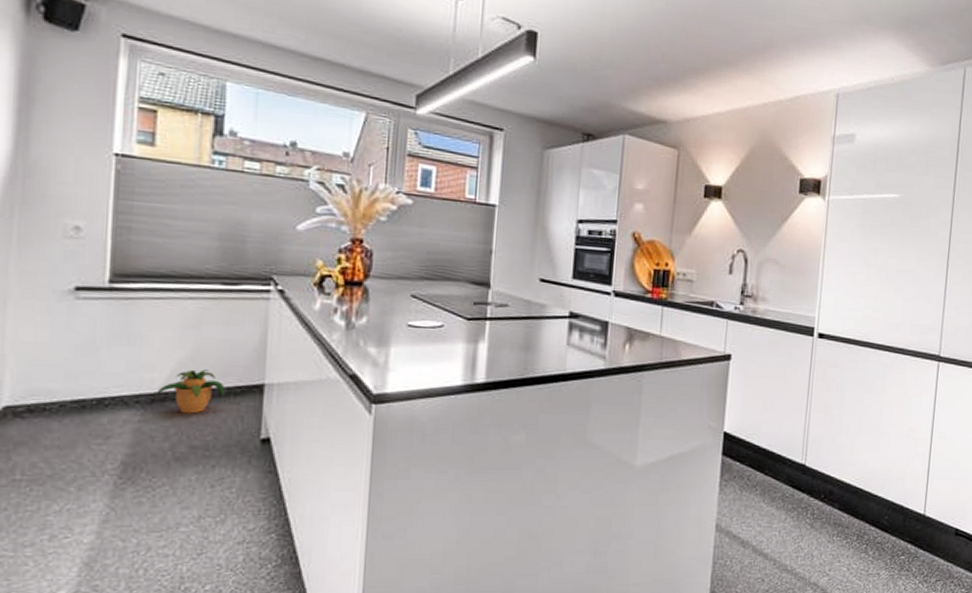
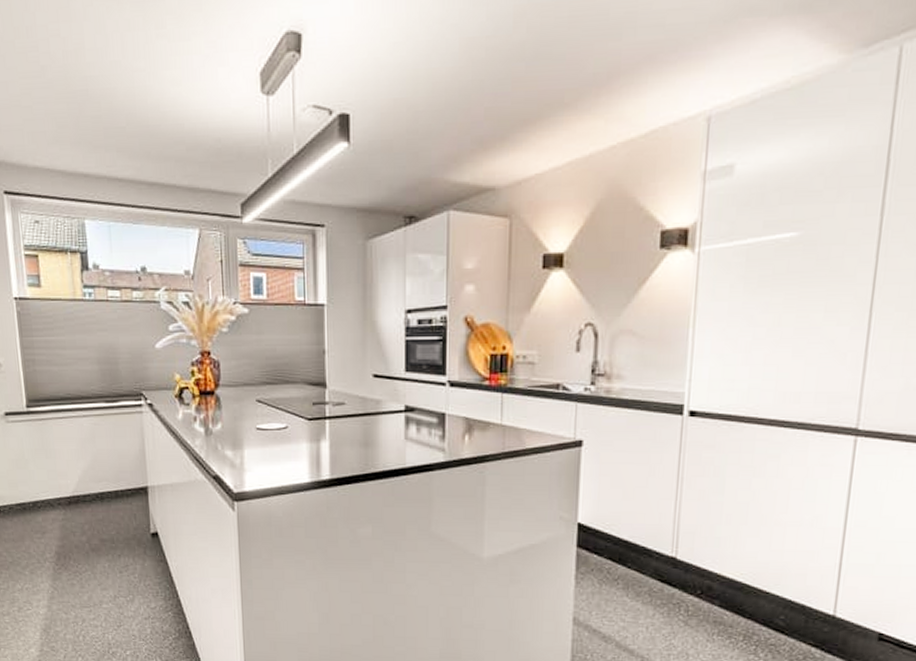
potted plant: present [156,369,225,414] -> none [71,476,120,513]

